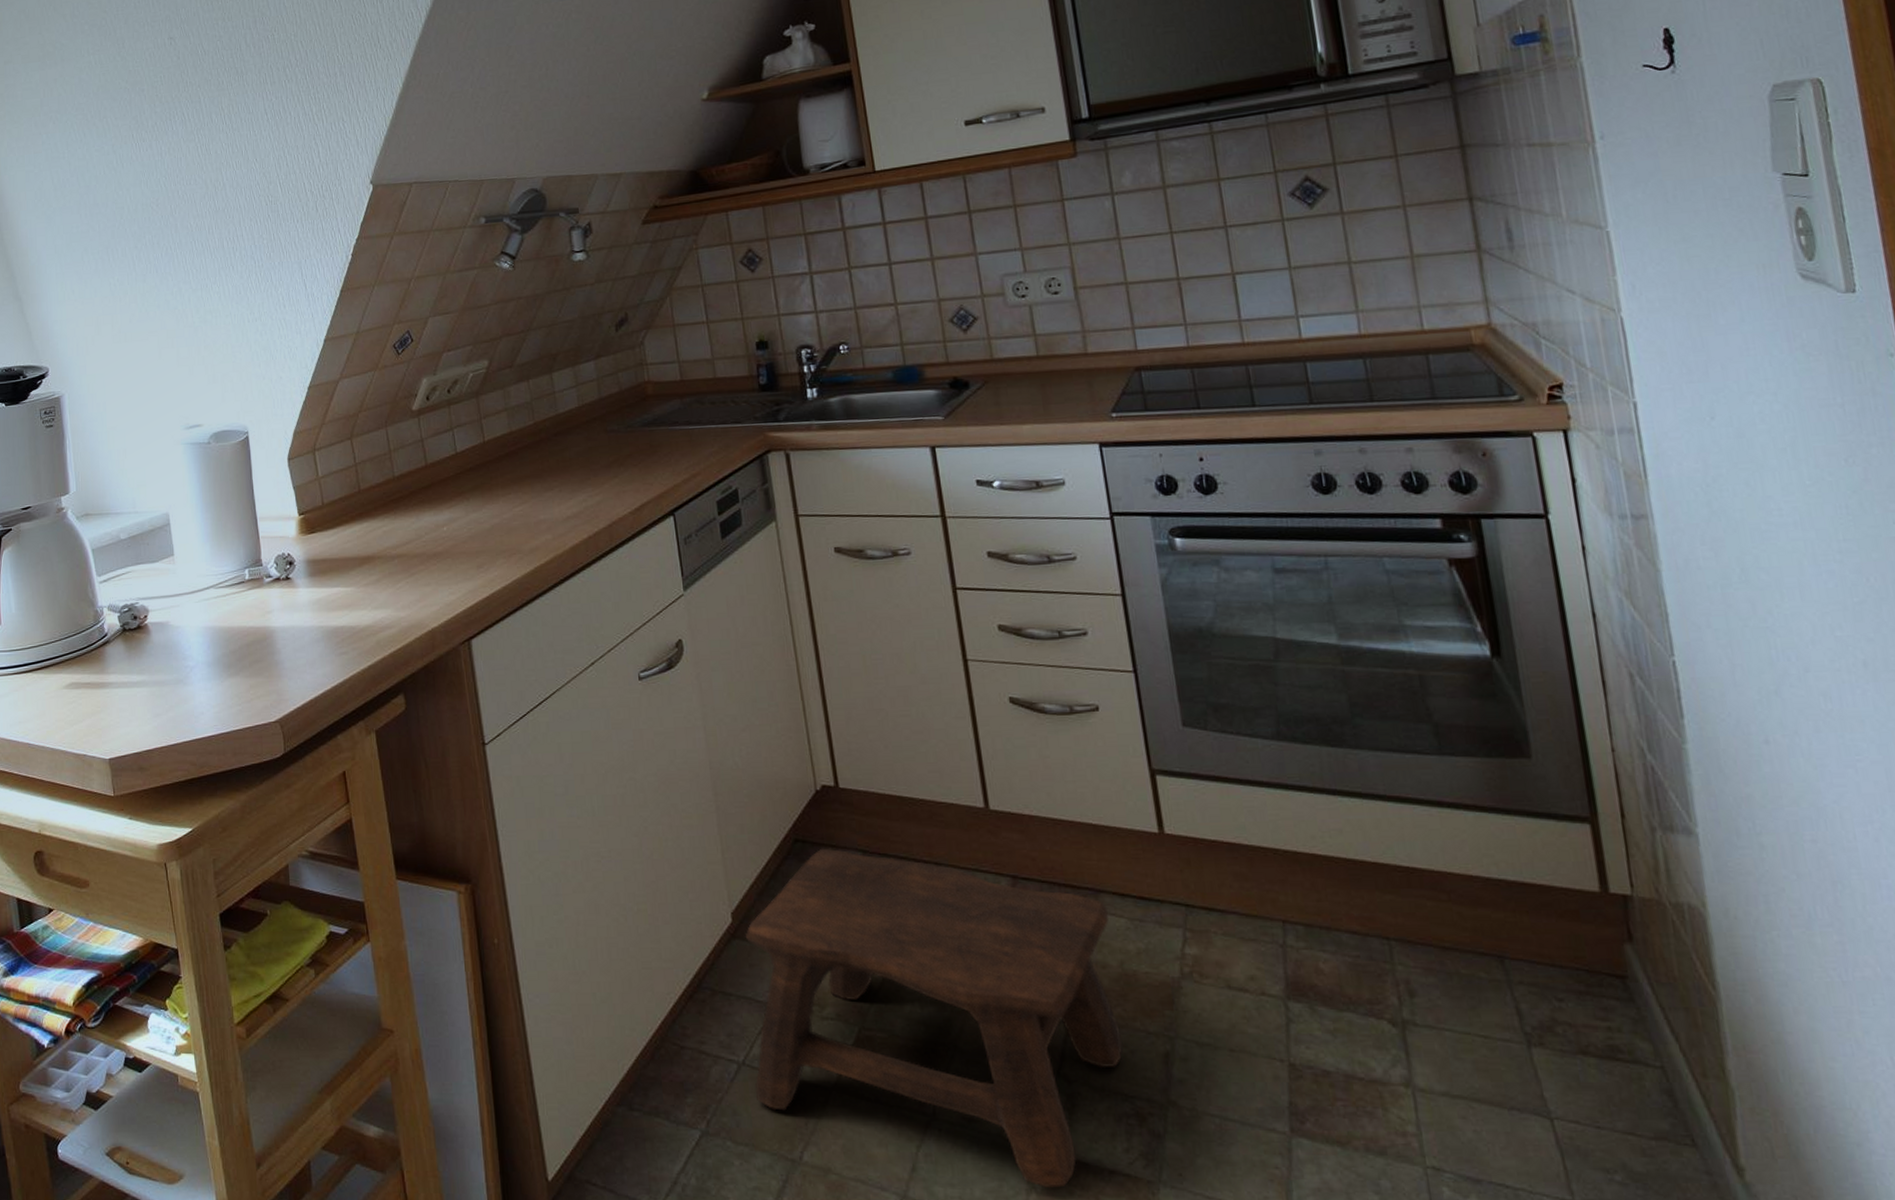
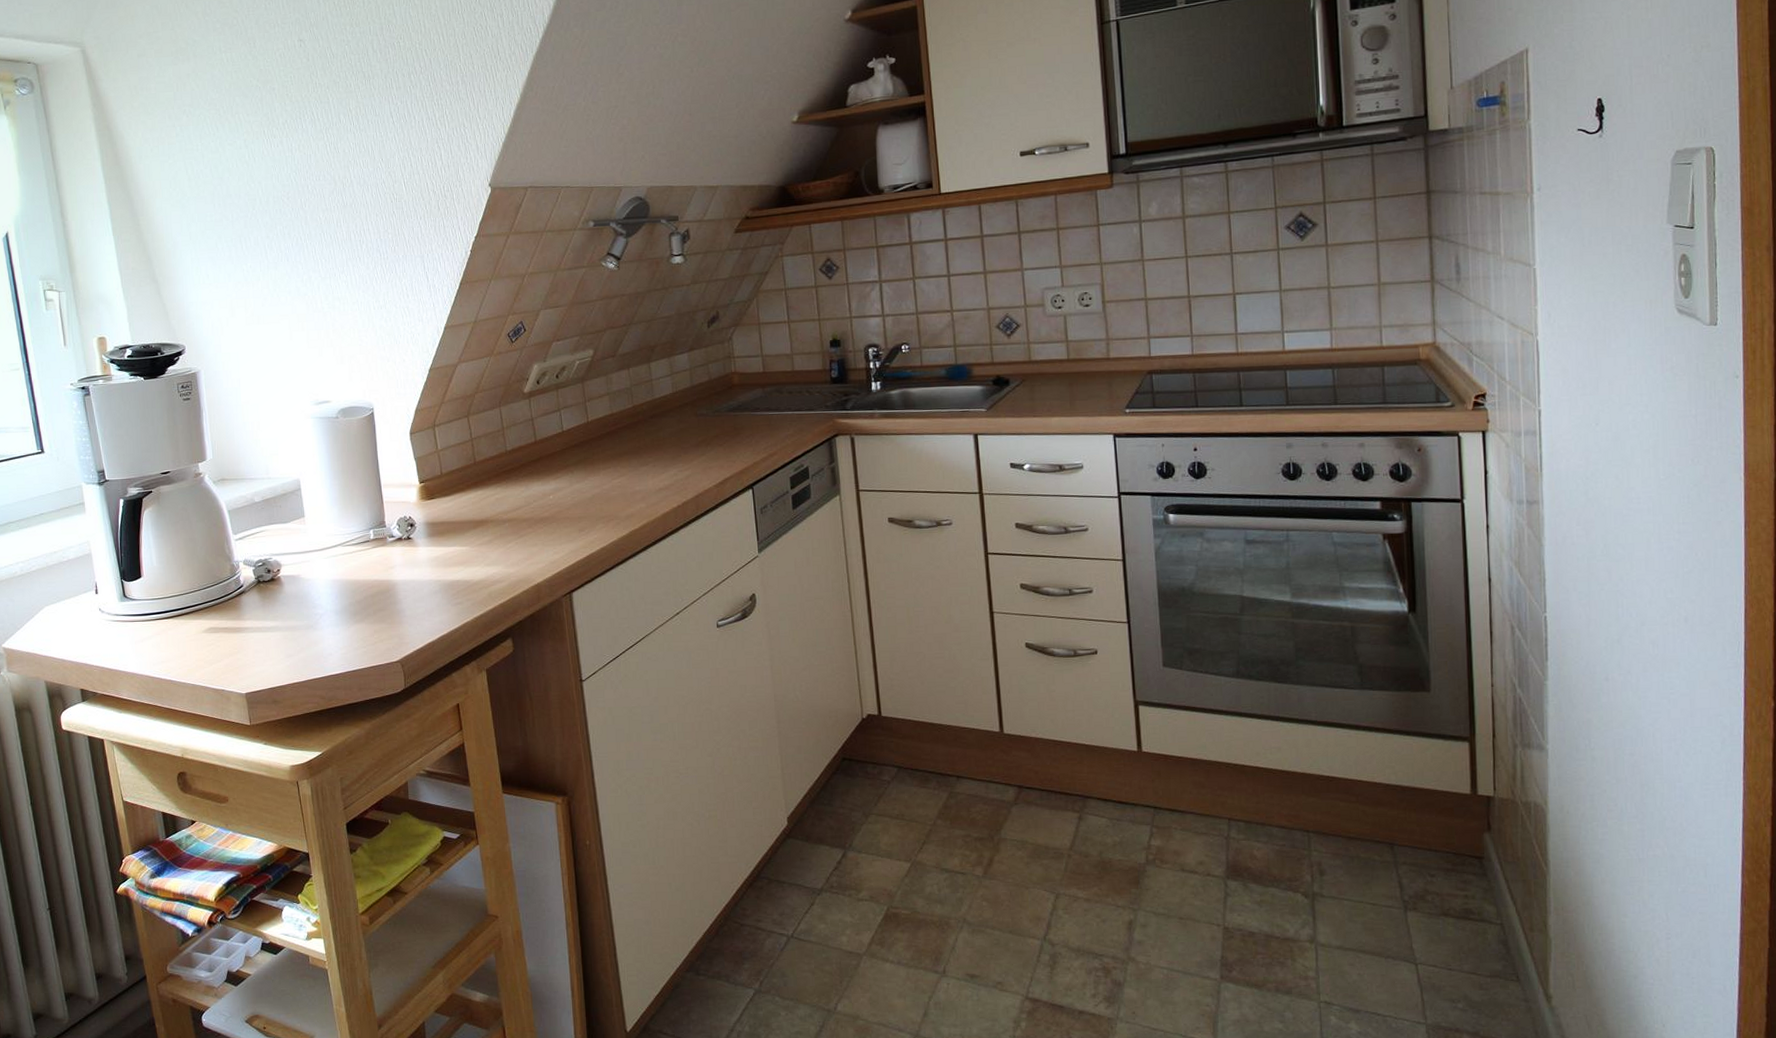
stool: present [745,848,1124,1189] -> none [798,764,1097,1026]

